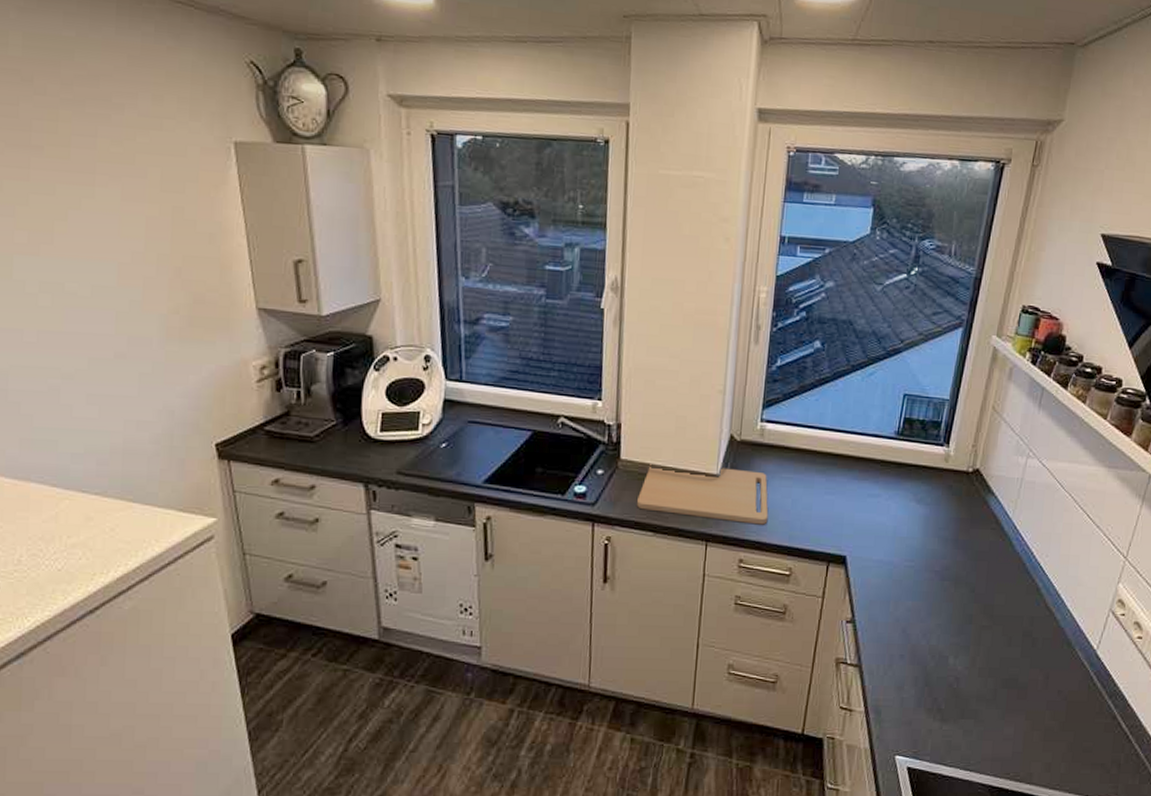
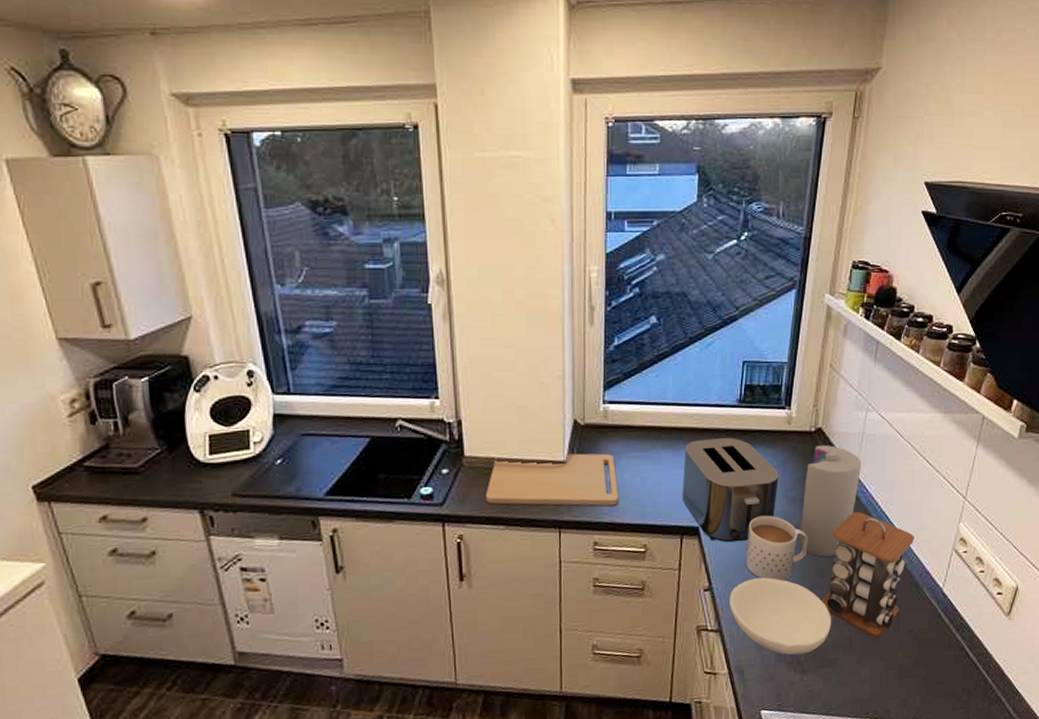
toaster: none [831,468,932,576] -> present [682,438,779,543]
bowl: none [871,616,976,702] -> present [730,577,831,655]
mug: none [891,552,958,622] -> present [745,515,808,581]
paper towel holder: none [948,486,1019,603] -> present [799,444,862,557]
spice rack: none [967,558,1069,693] -> present [822,511,914,637]

